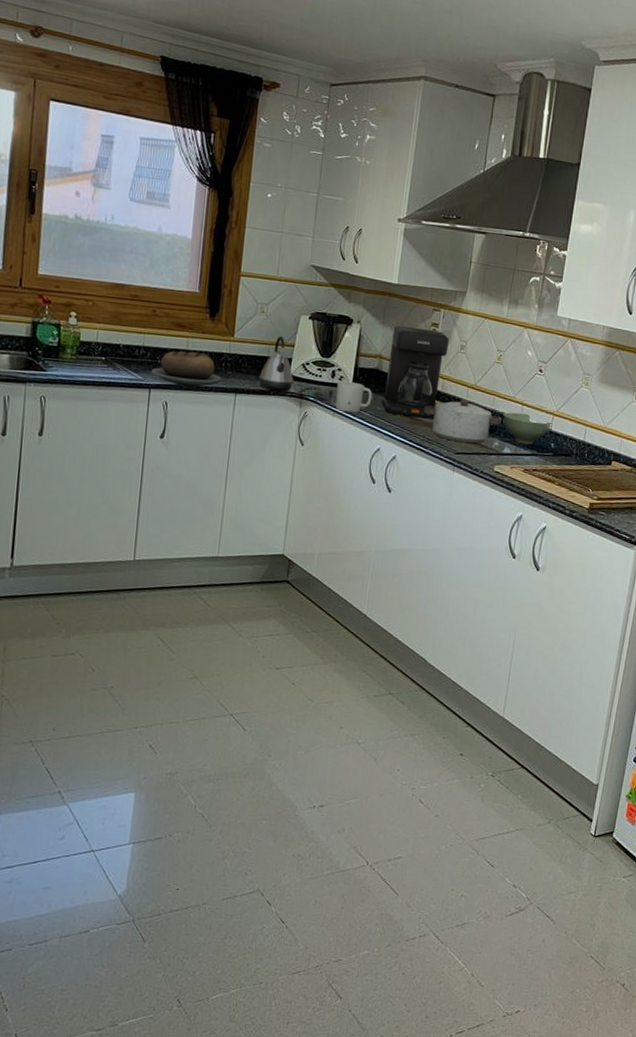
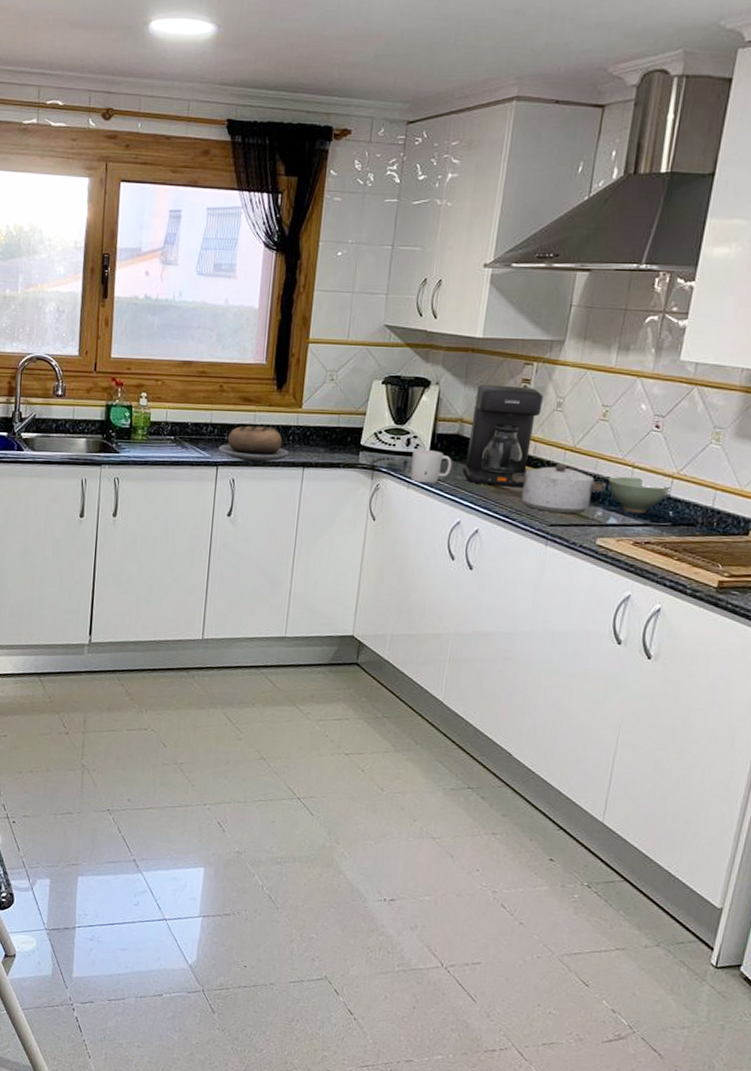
kettle: present [258,336,294,392] -> none [327,404,365,464]

